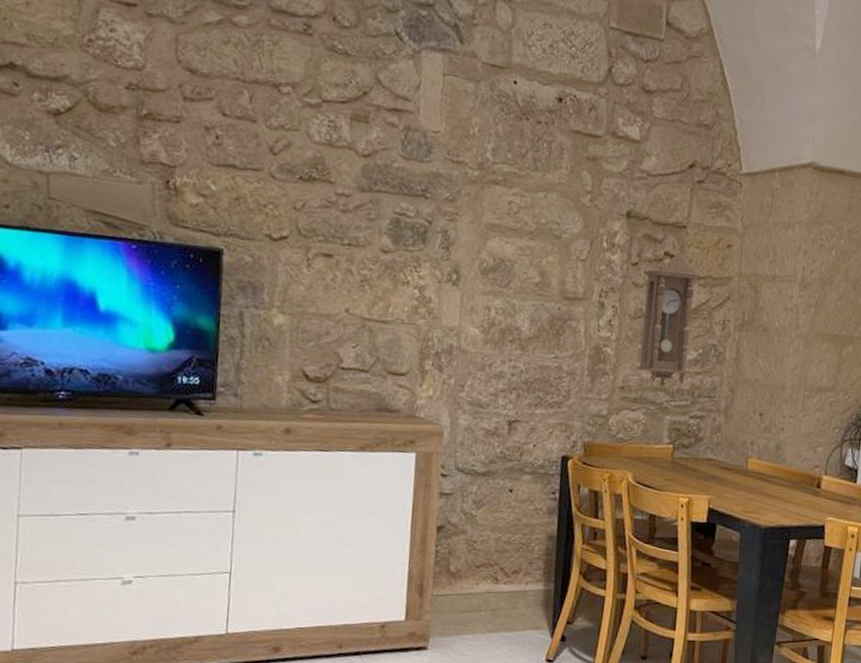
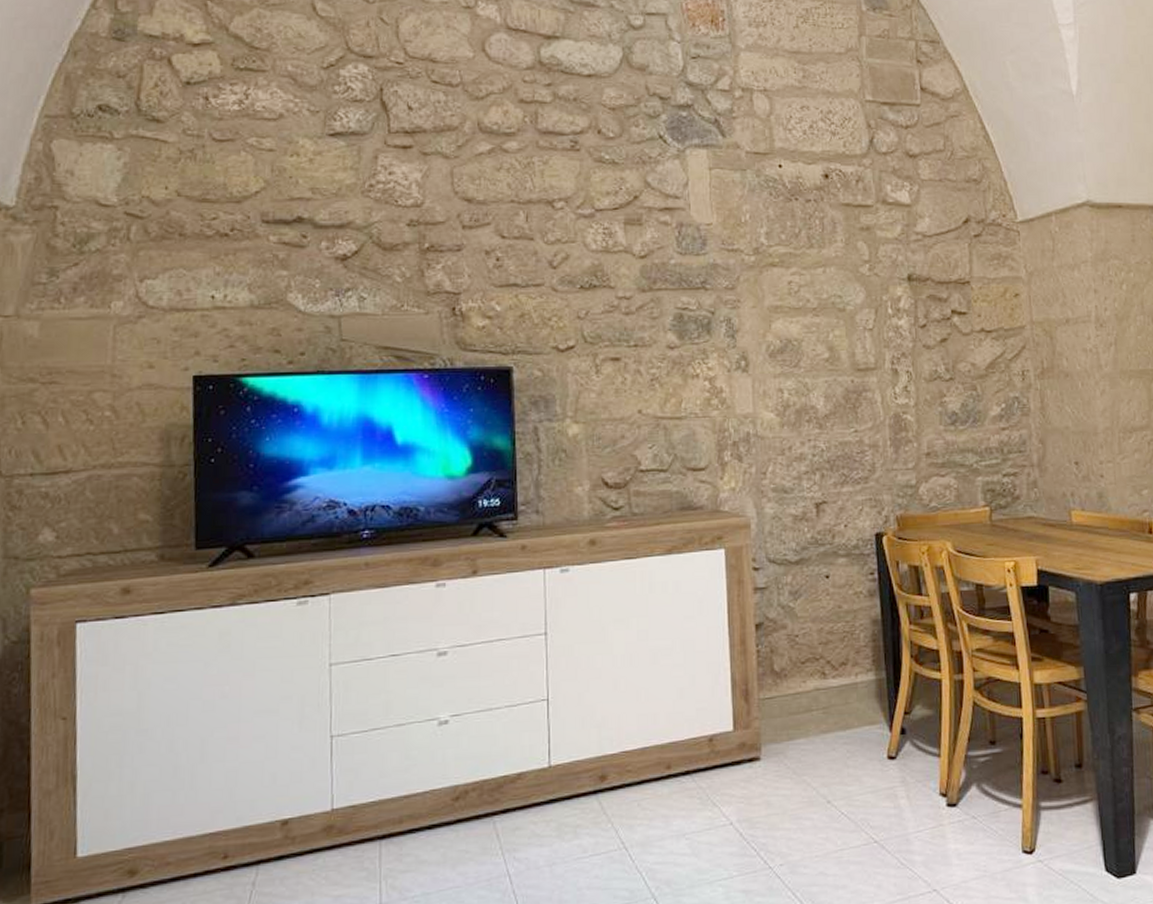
pendulum clock: present [636,250,701,388] -> none [932,306,996,449]

